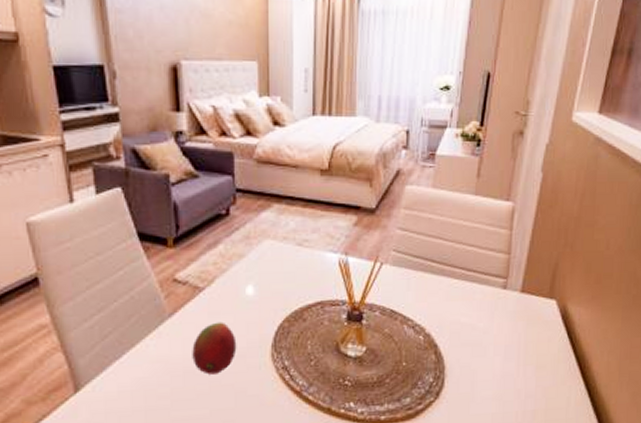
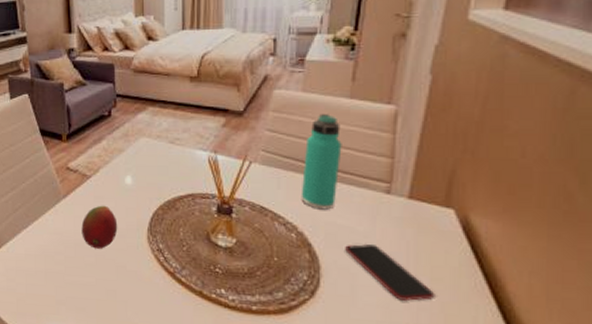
thermos bottle: none [429,211,467,309] -> present [301,114,342,210]
smartphone: none [467,340,539,392] -> present [345,244,435,302]

